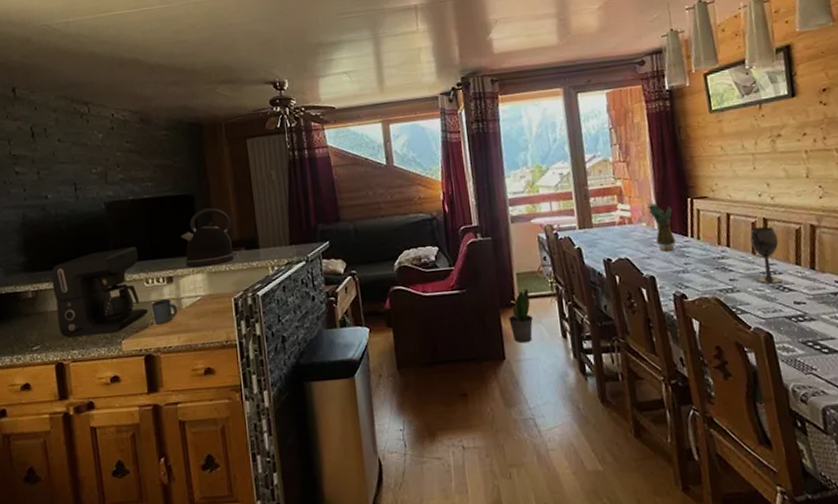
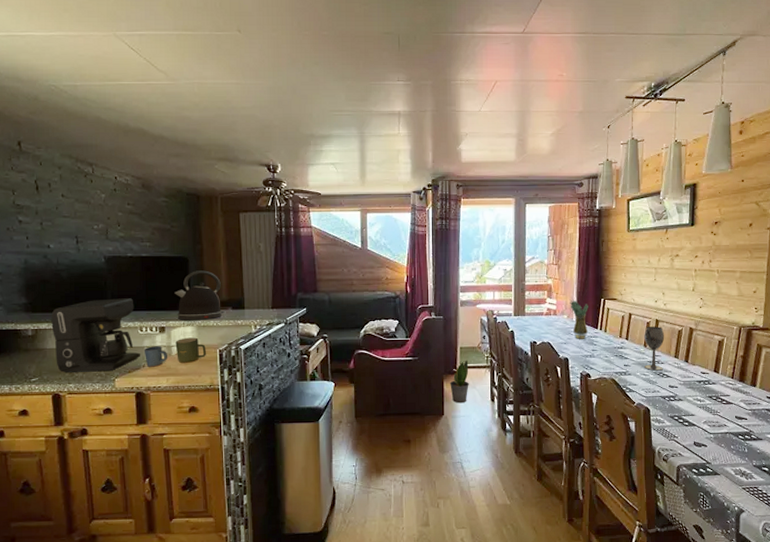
mug: none [185,286,220,318] -> present [175,337,206,364]

